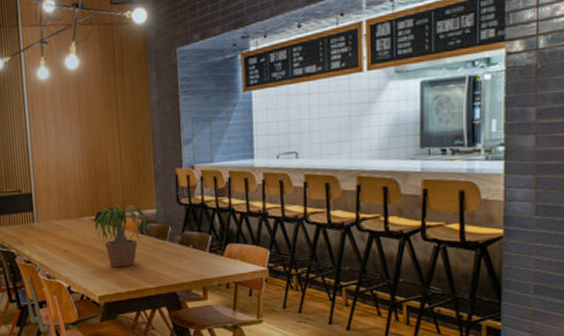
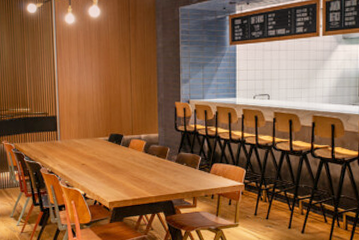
potted plant: present [93,205,153,268] -> none [106,129,155,179]

